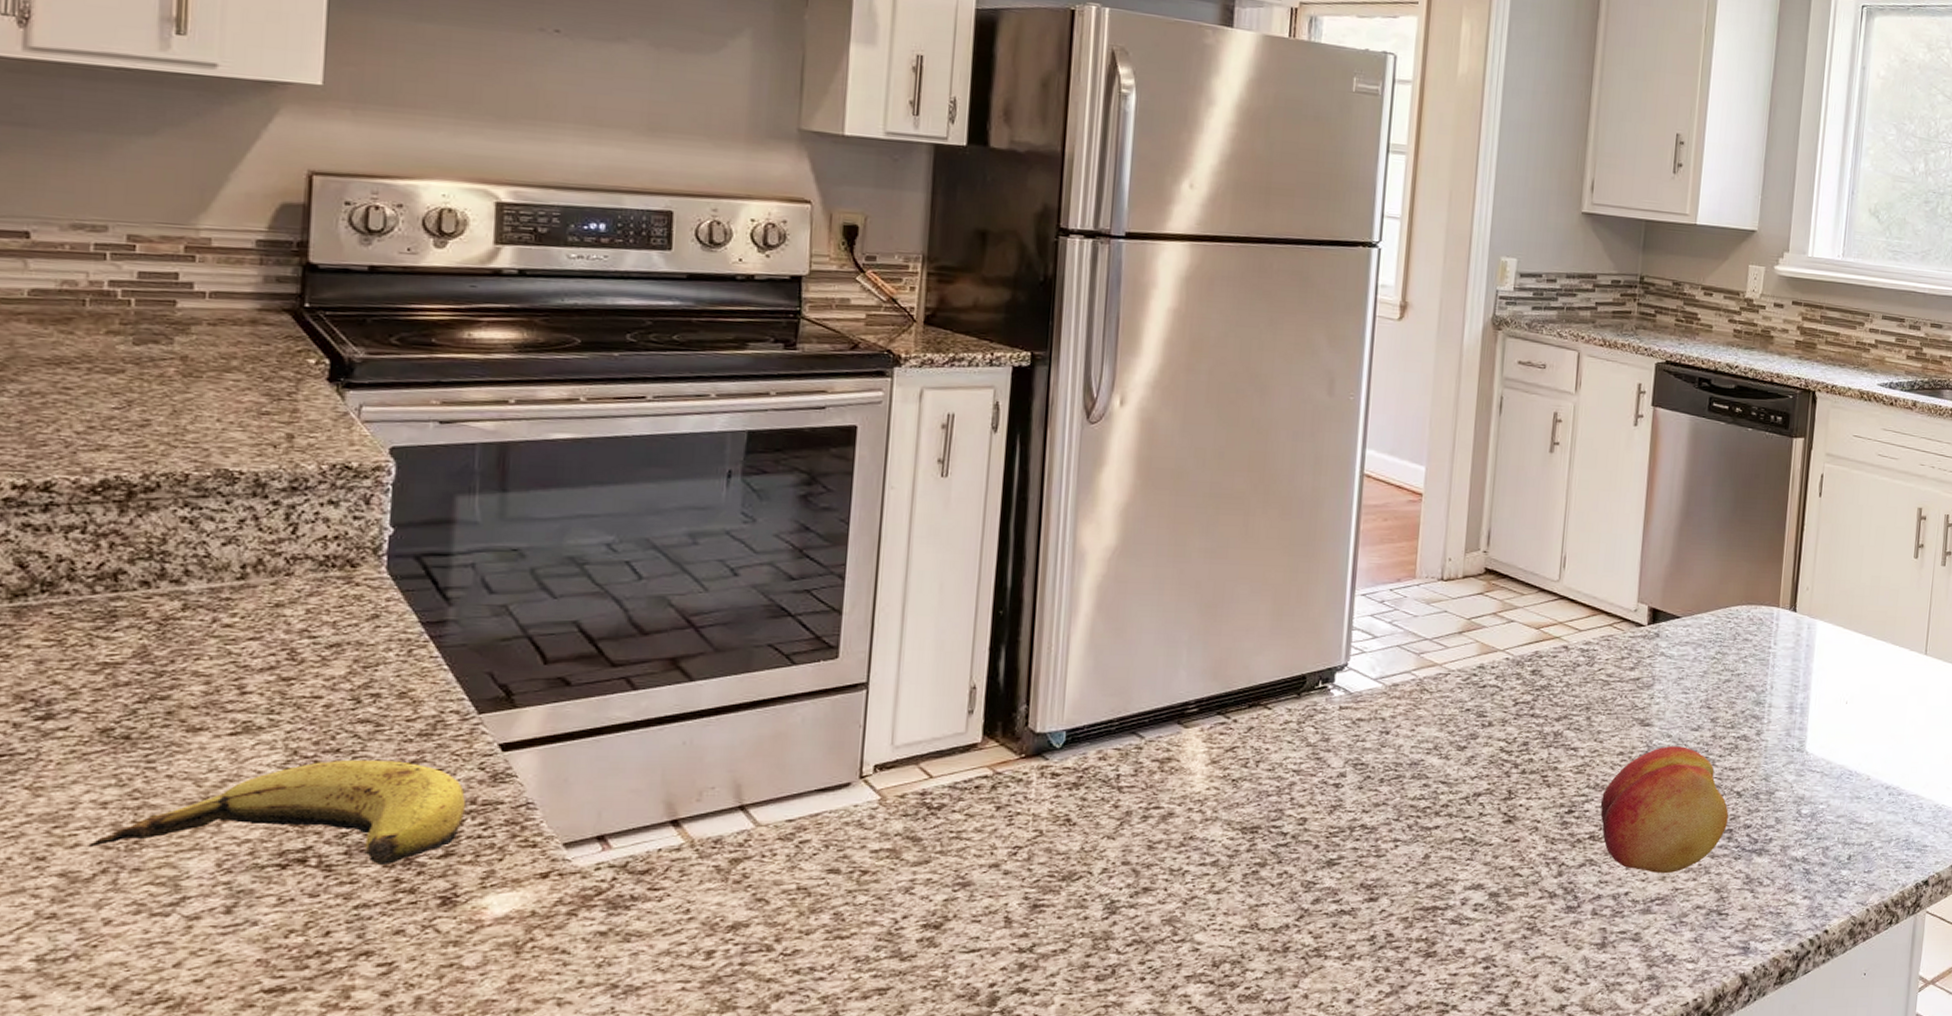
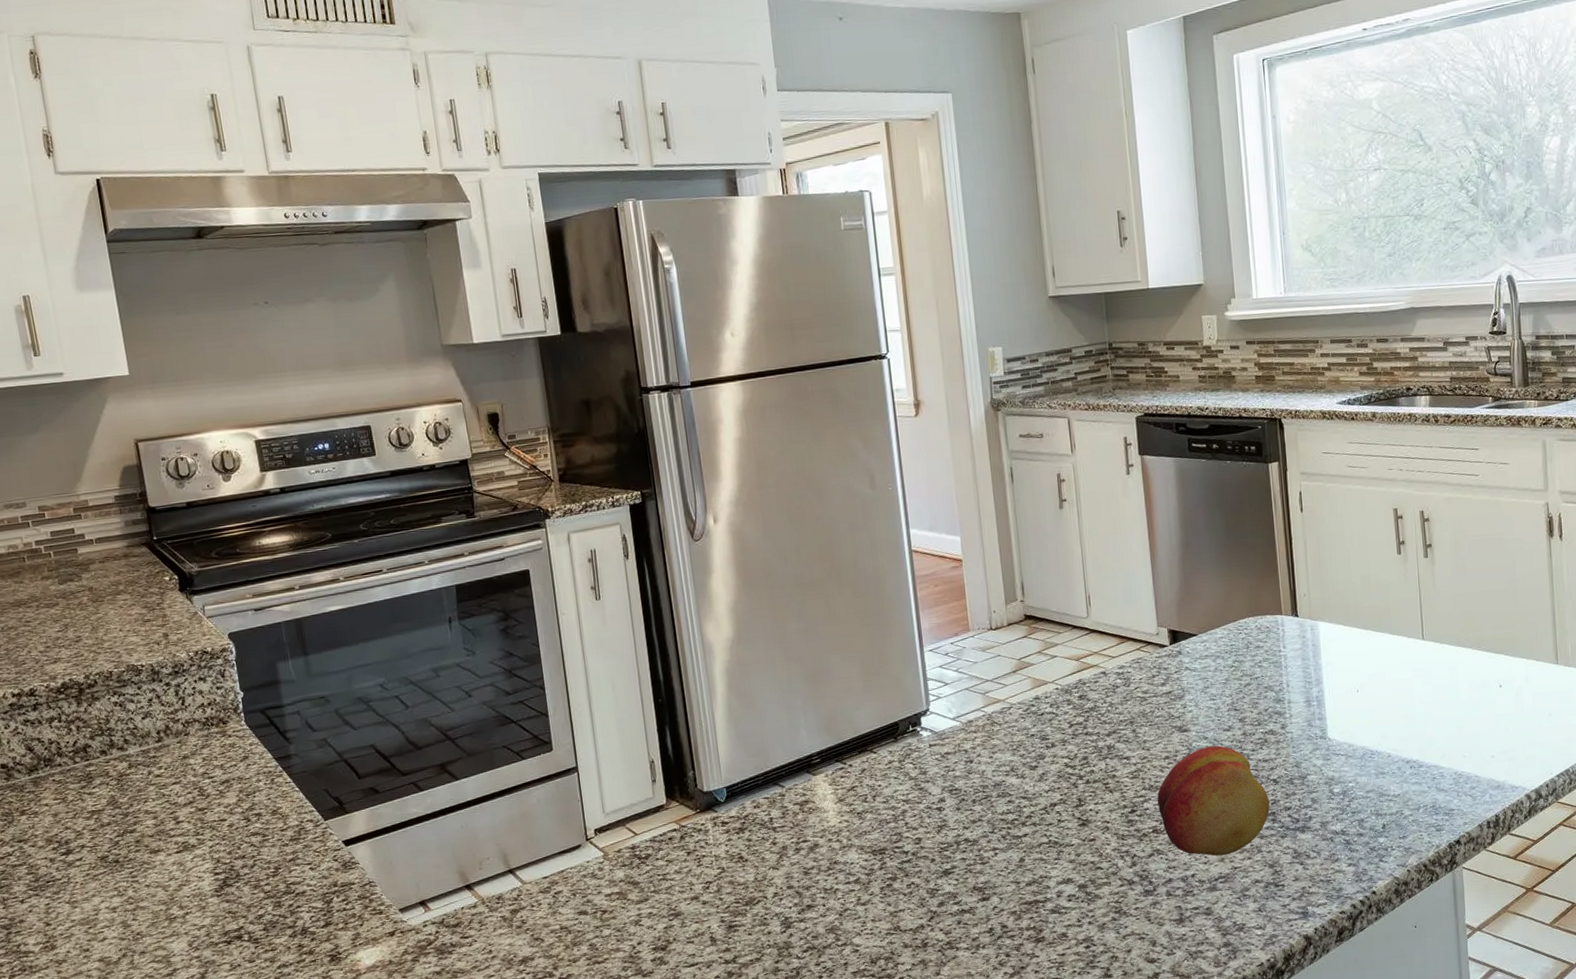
banana: present [84,759,466,866] -> none [109,860,332,942]

